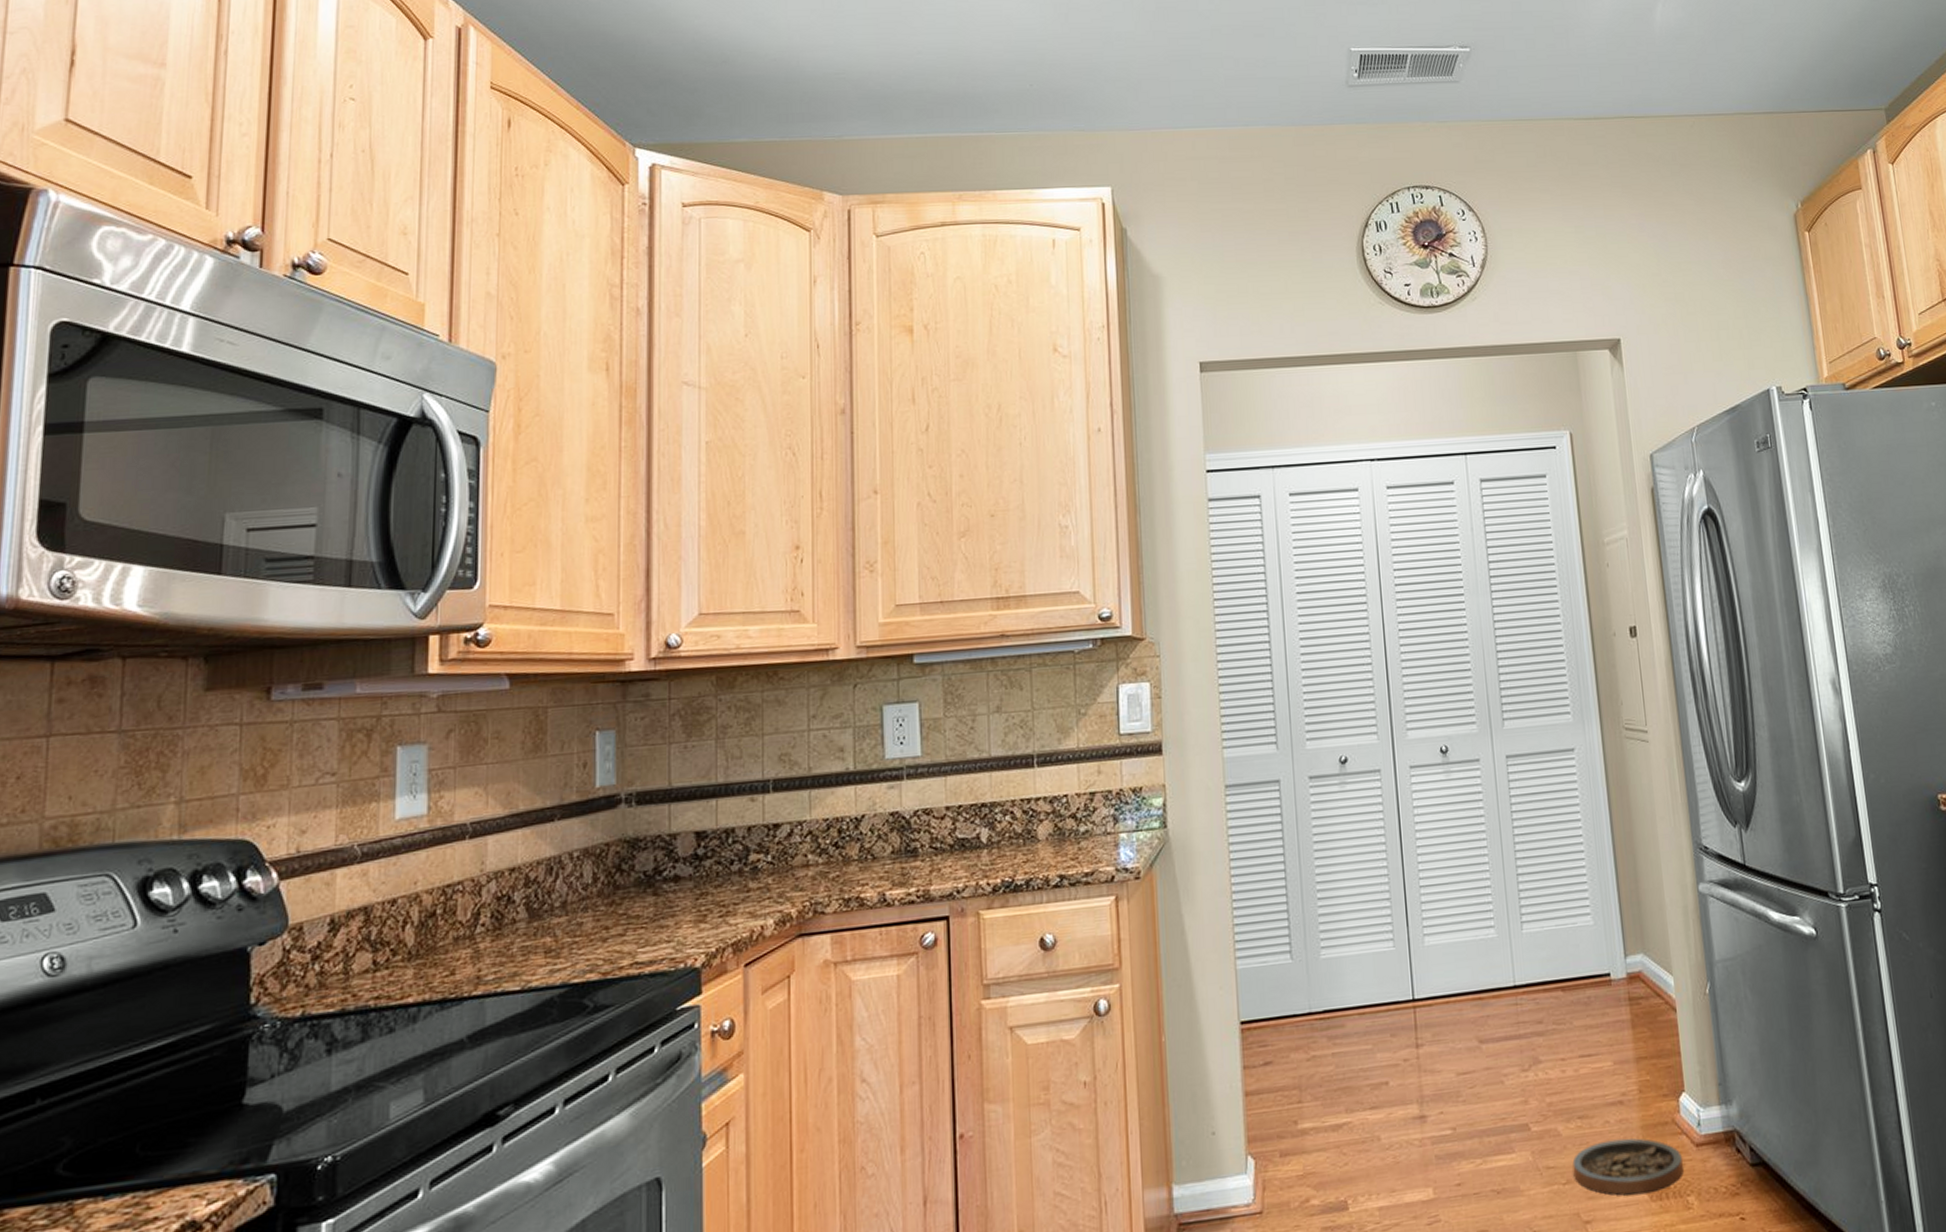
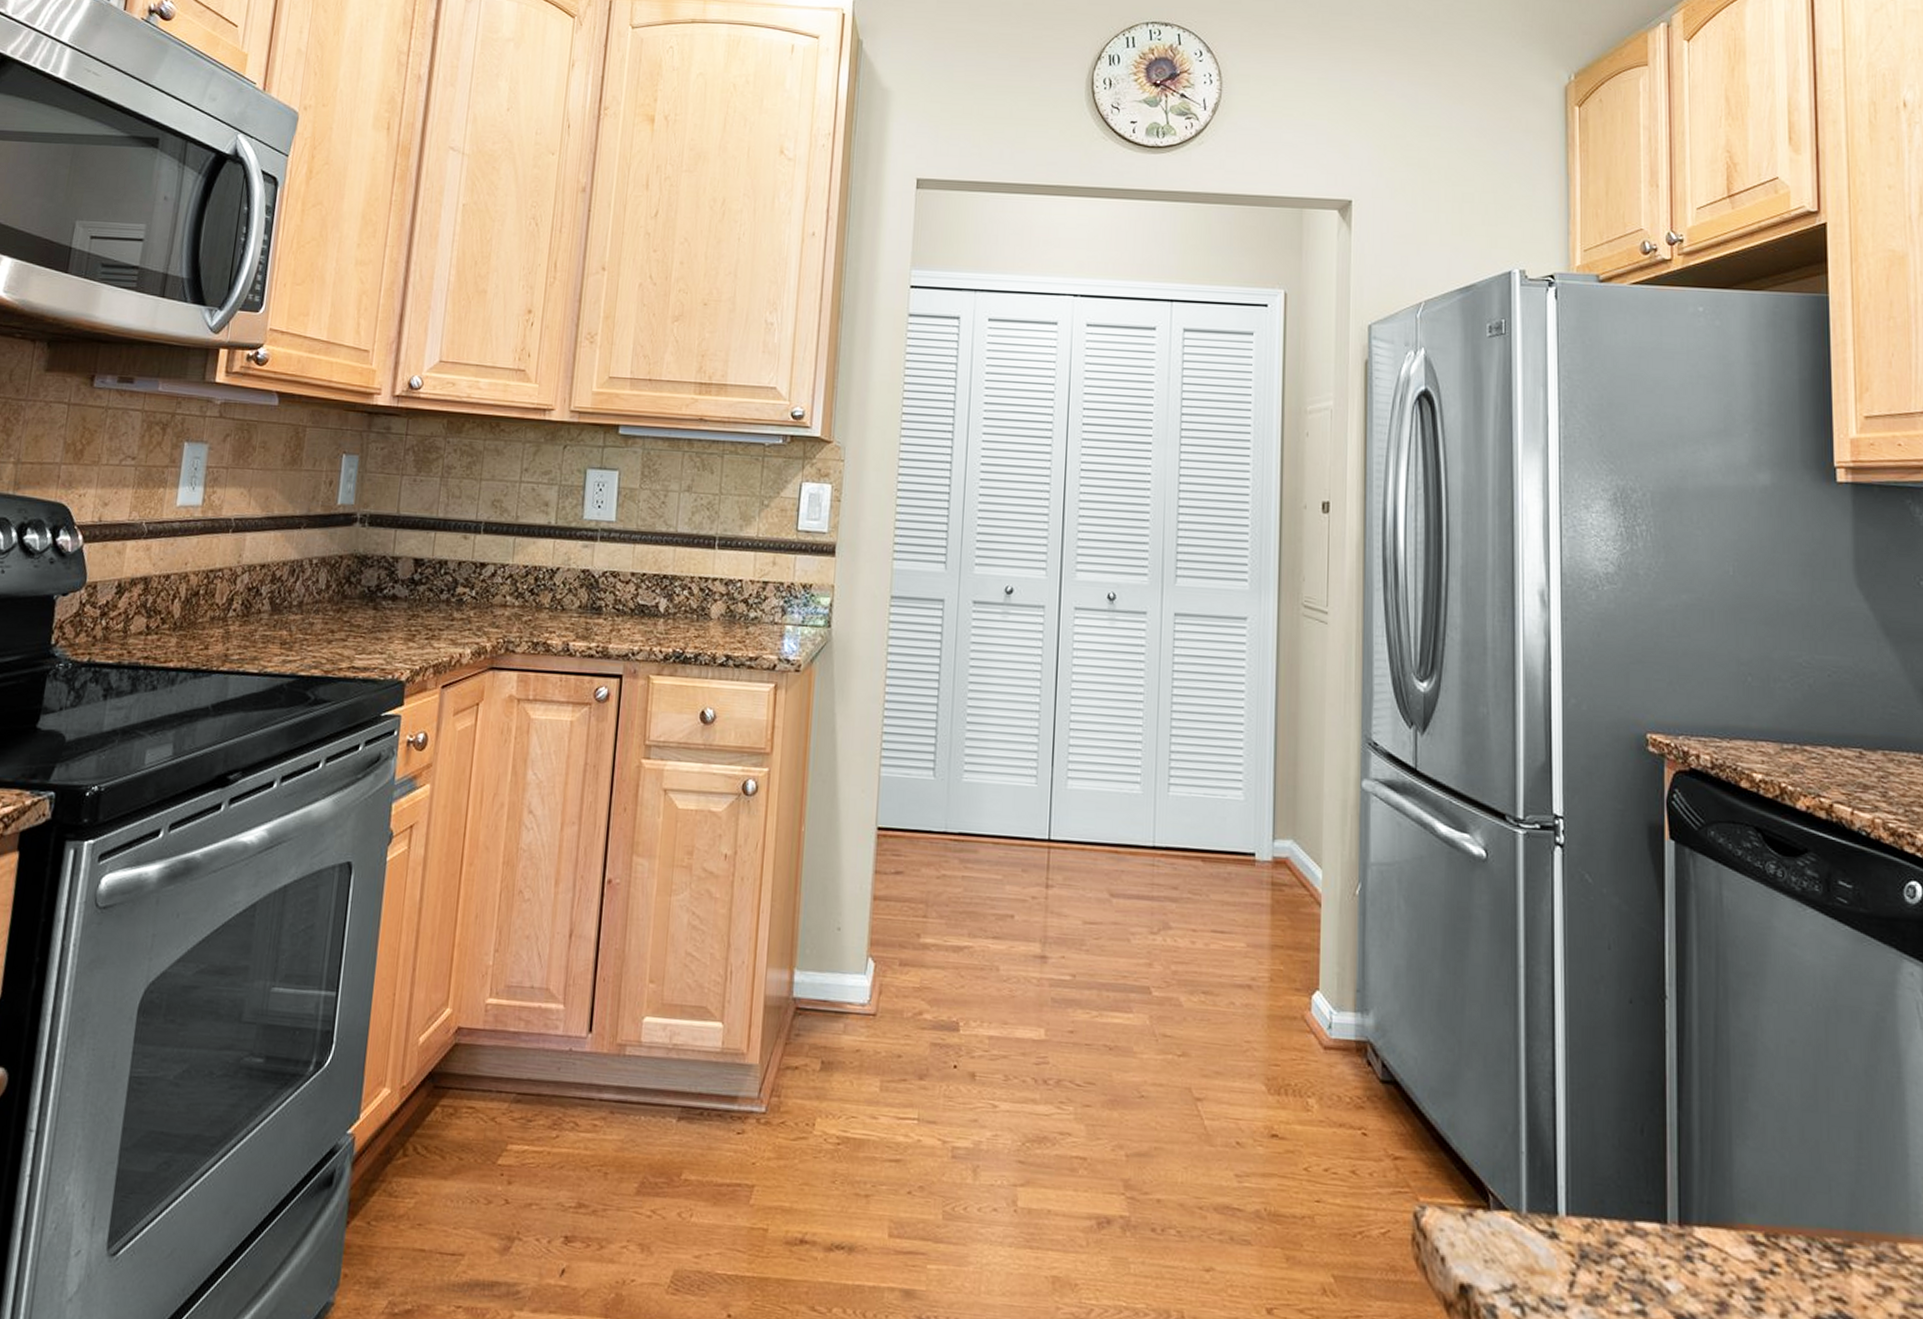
pet bowl: present [1572,1138,1683,1195] -> none [1190,1022,1307,1085]

